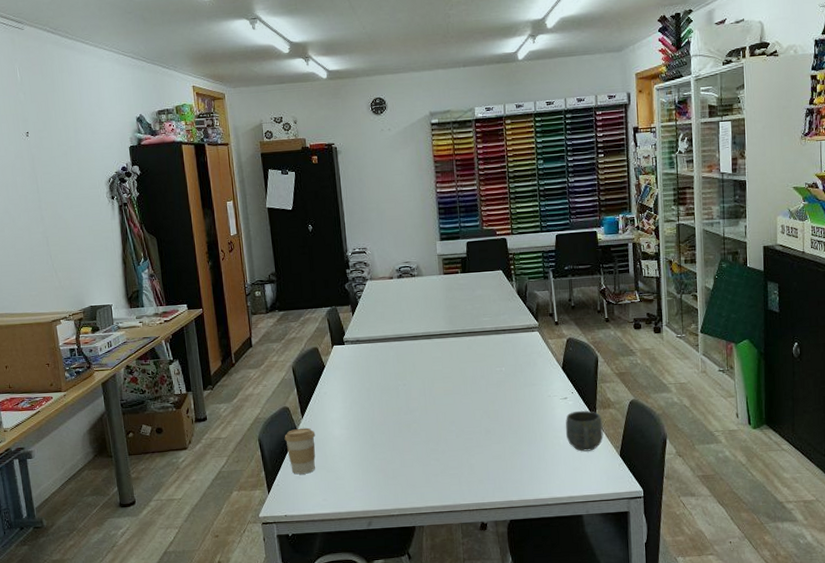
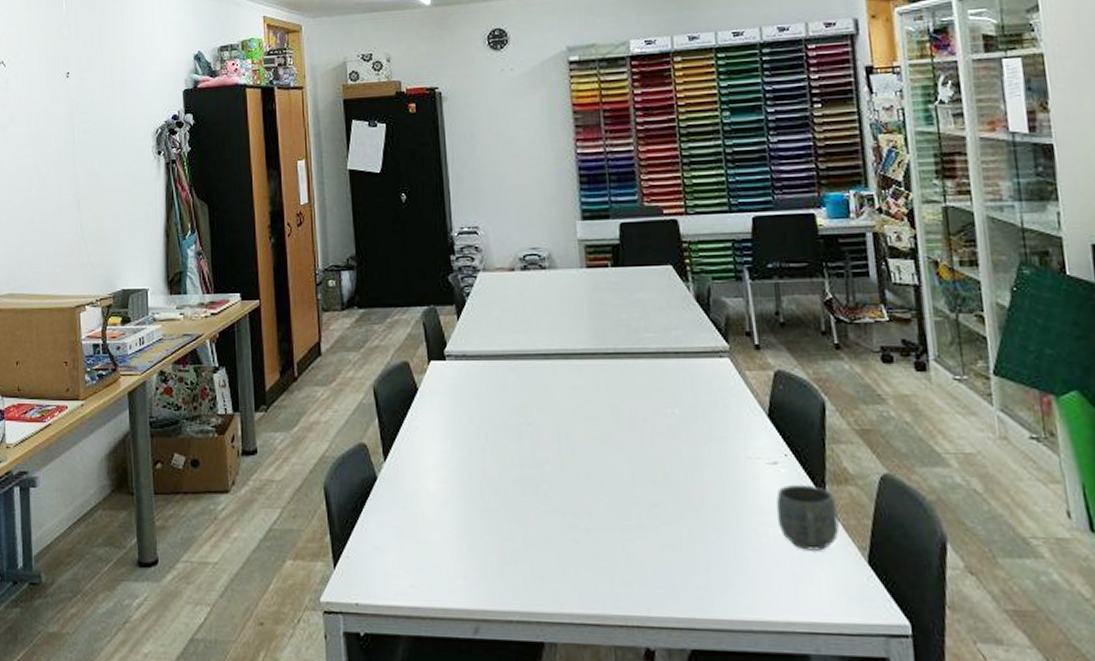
coffee cup: present [284,427,316,475] -> none [359,476,402,544]

